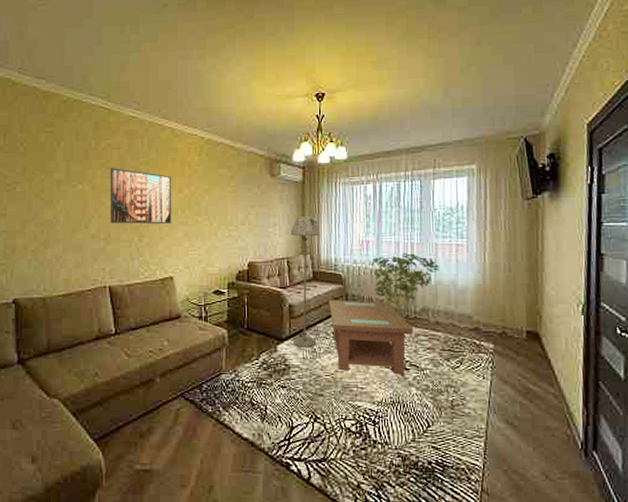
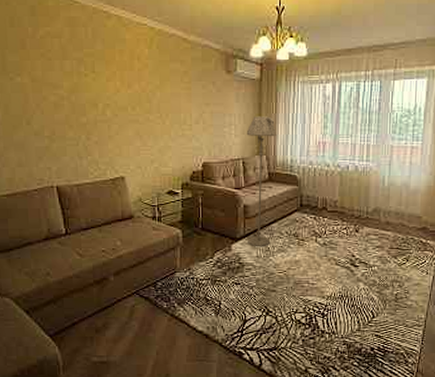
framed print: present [110,168,172,225] -> none [52,59,121,122]
coffee table: present [329,300,413,375] -> none [284,200,364,272]
shrub: present [372,252,441,320] -> none [328,154,394,220]

